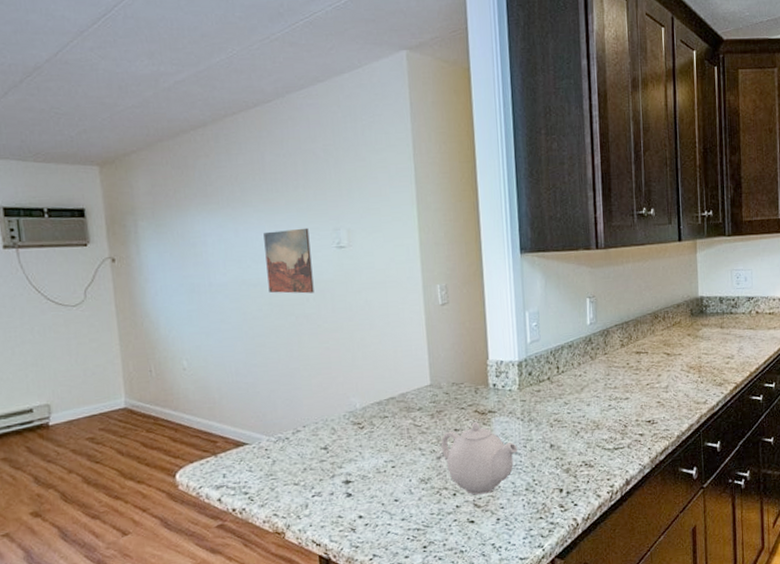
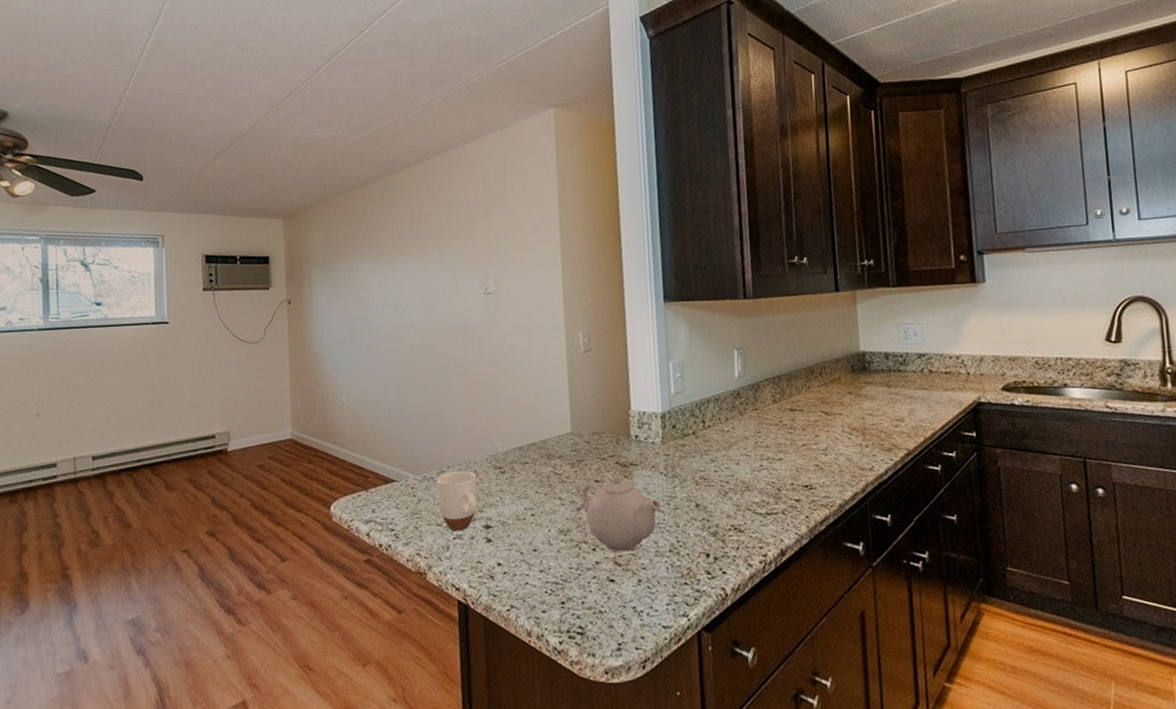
wall art: present [263,227,314,294] -> none [419,274,462,337]
mug: none [292,428,336,489] -> present [437,470,478,531]

